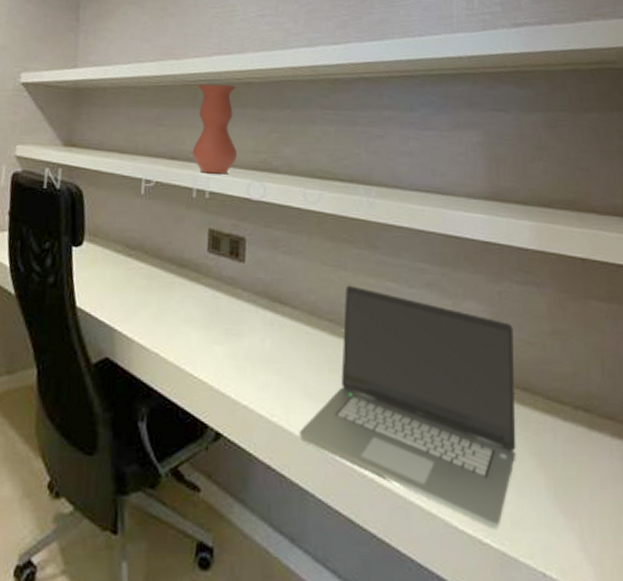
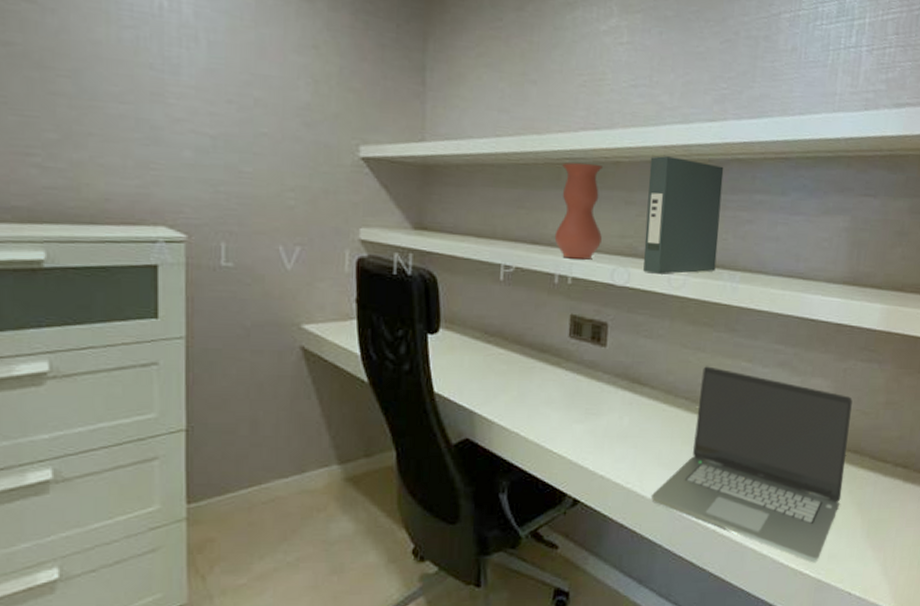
binder: none [278,76,351,189] -> present [643,156,724,275]

